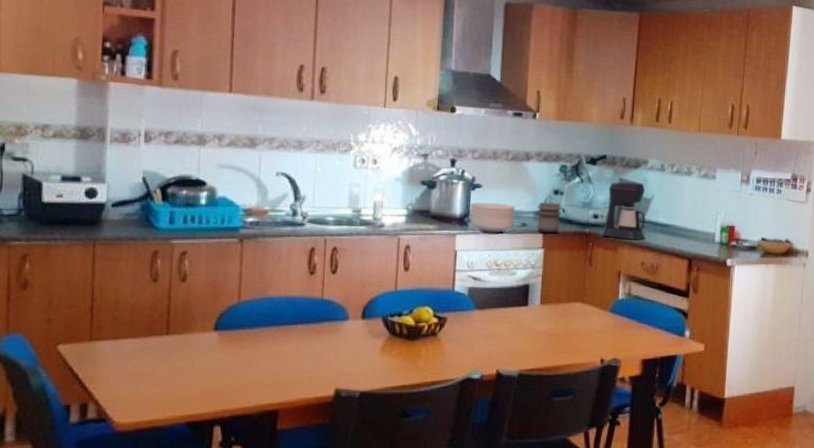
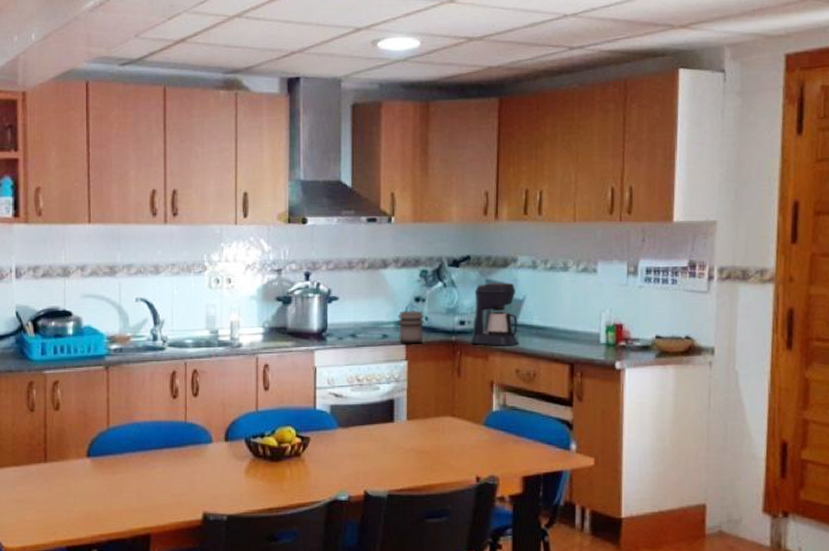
bowl: present [469,202,516,233] -> none [327,315,375,347]

